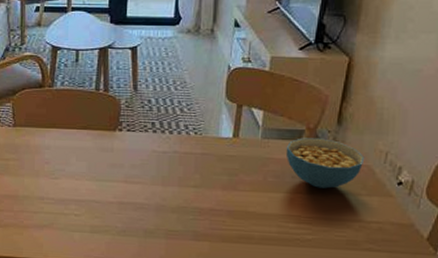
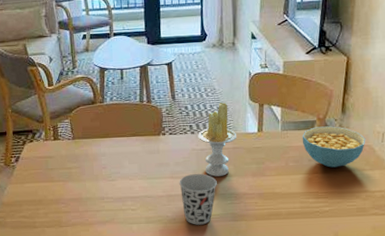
cup: none [133,180,179,241] -> present [179,174,217,225]
candle: none [160,98,208,186] -> present [198,102,237,177]

